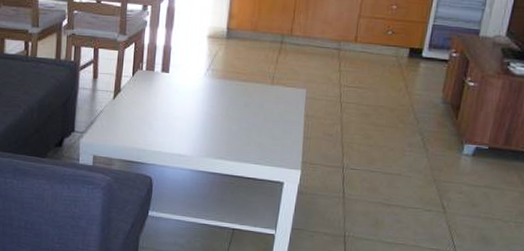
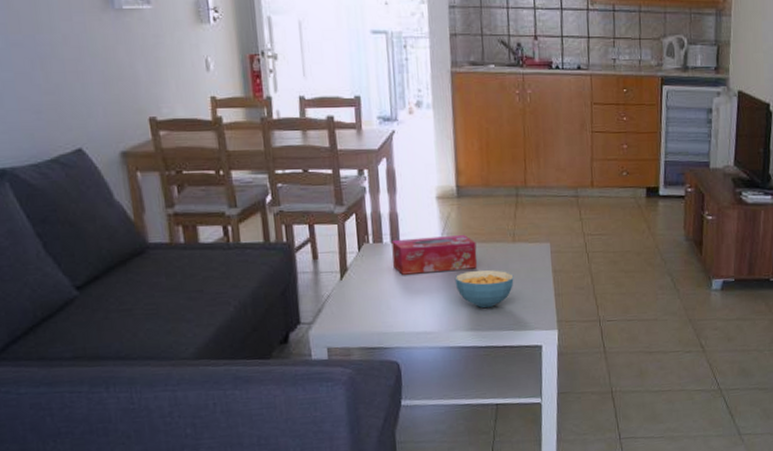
tissue box: none [159,69,237,104] -> present [391,235,478,275]
cereal bowl: none [212,105,267,141] -> present [454,269,514,309]

